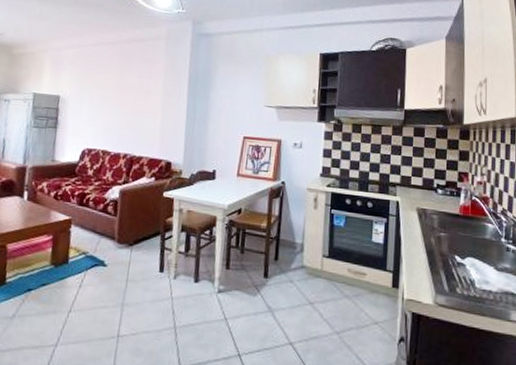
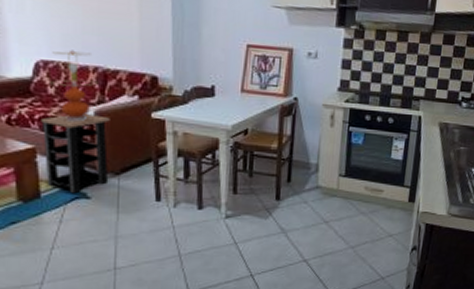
side table: none [75,192,131,261] -> present [41,114,110,194]
table lamp: none [90,140,126,199] -> present [50,50,98,122]

